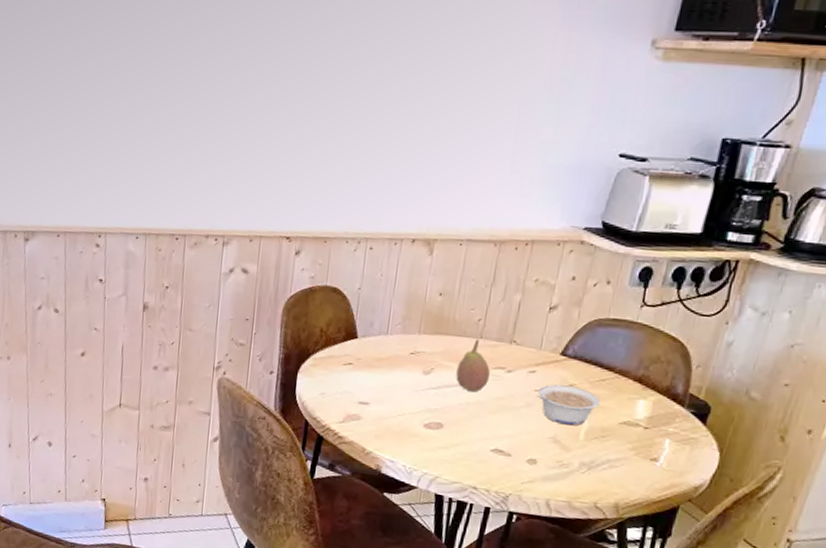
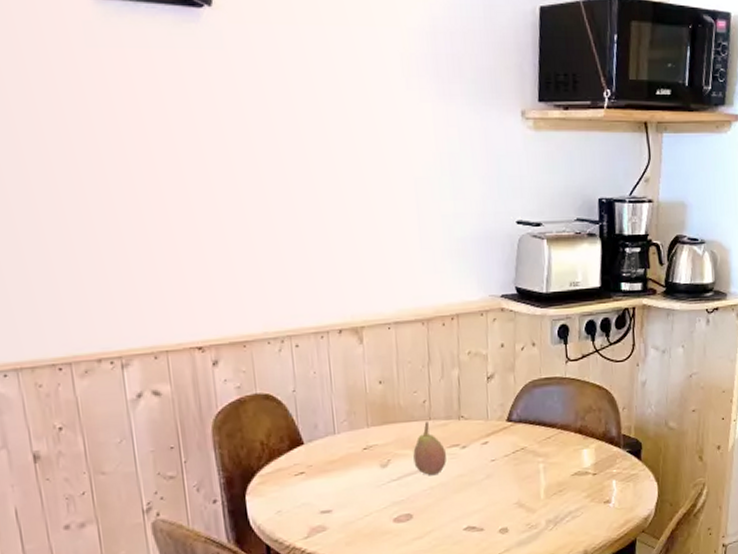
legume: present [536,384,600,426] -> none [494,449,551,488]

